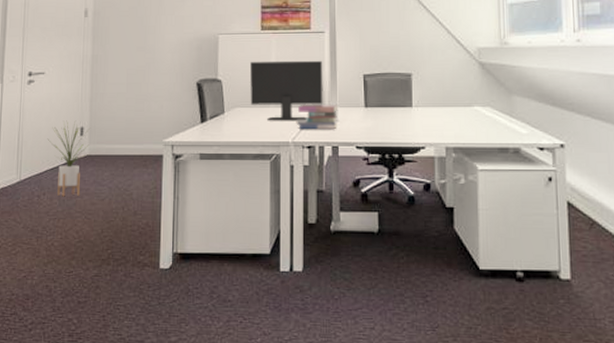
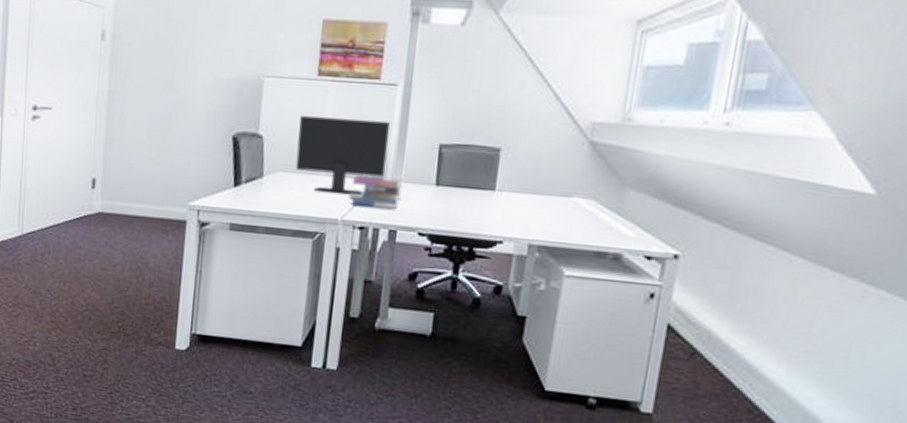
house plant: present [47,120,89,197] -> none [53,168,102,259]

